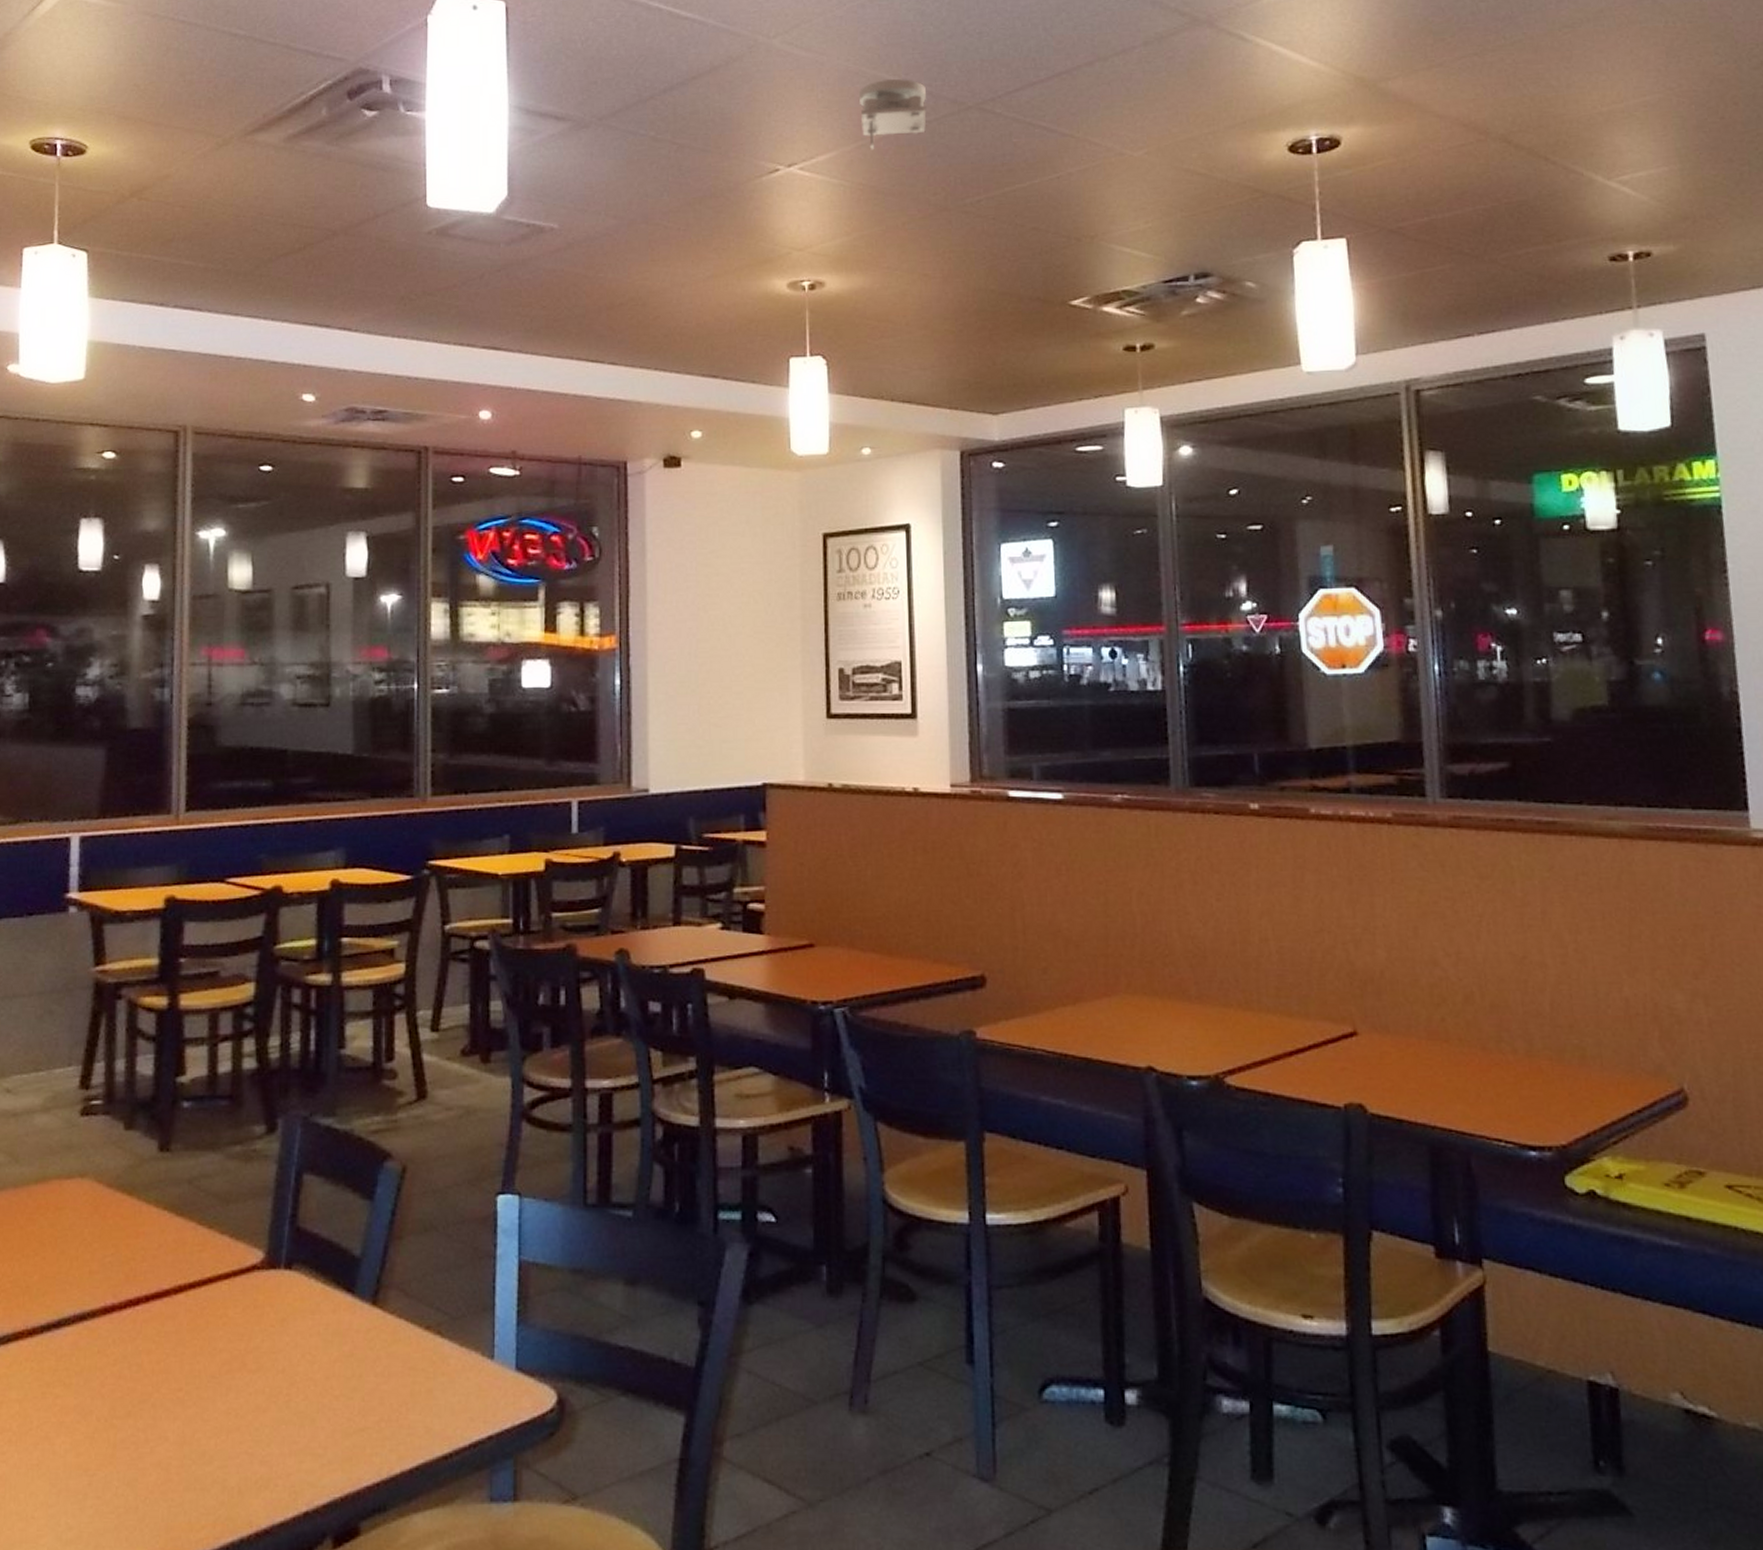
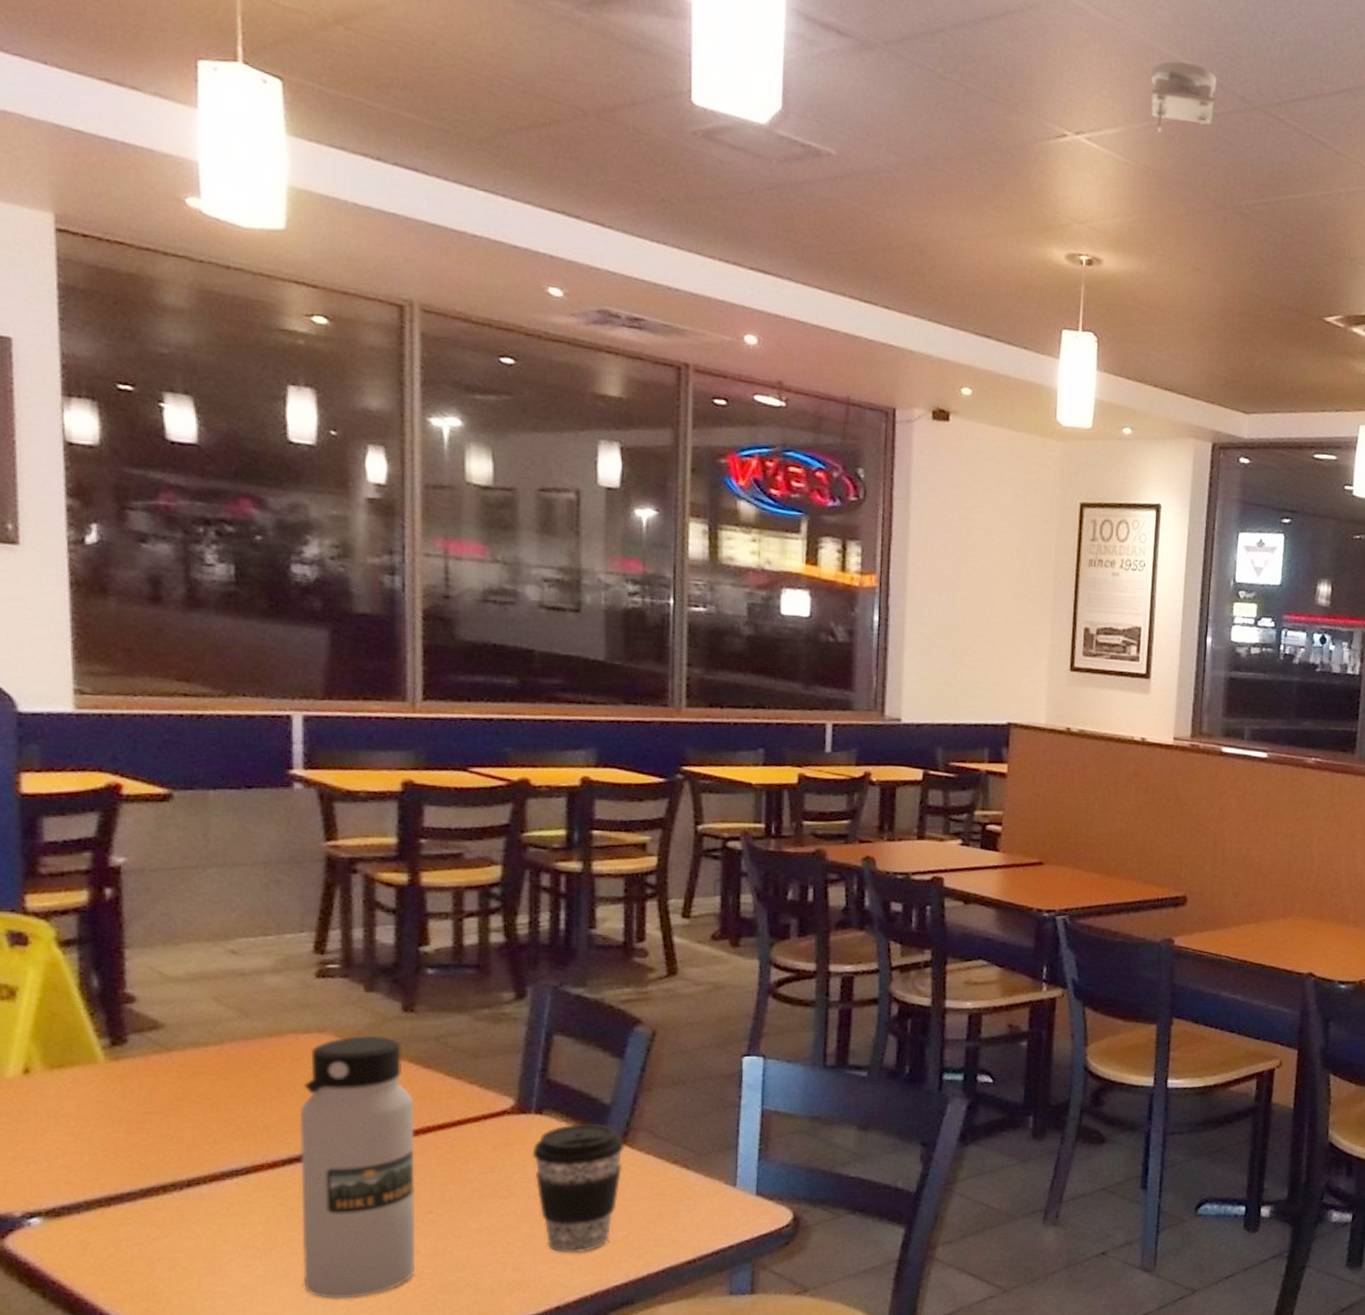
water bottle: none [55,1179,167,1496] -> present [299,1035,416,1299]
coffee cup: none [281,1279,375,1443] -> present [532,1123,625,1253]

